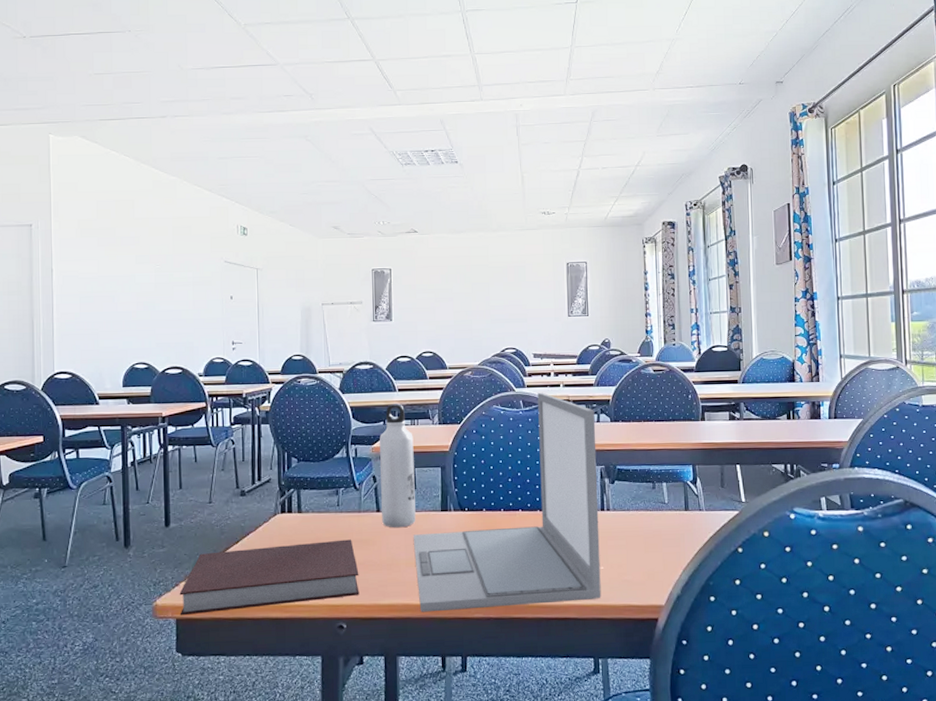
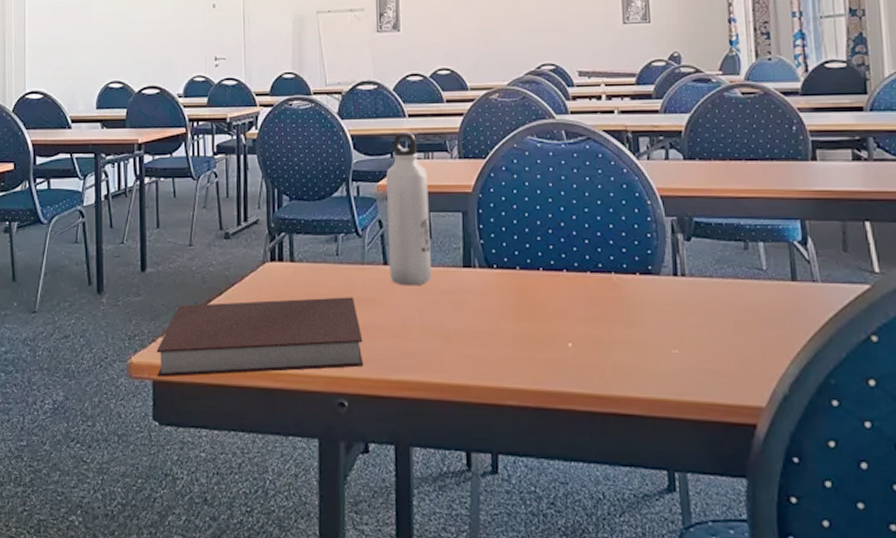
laptop: present [413,392,601,612] -> none [428,120,676,394]

